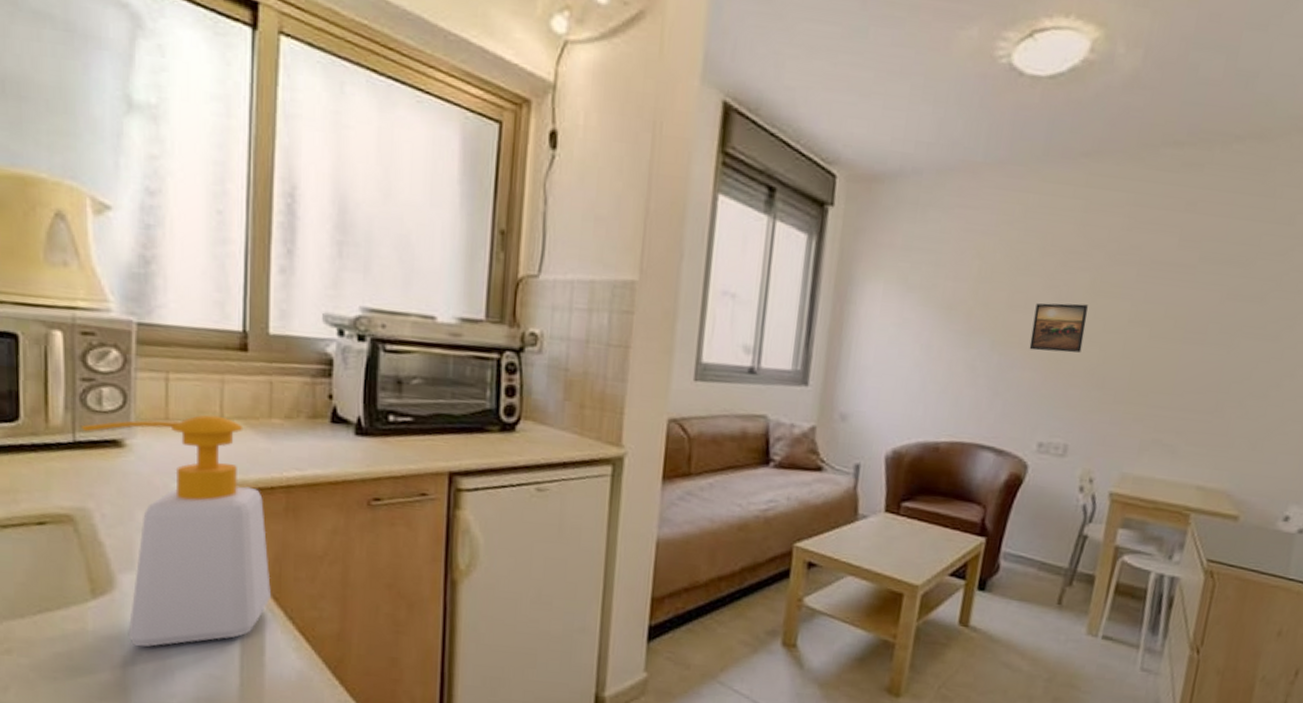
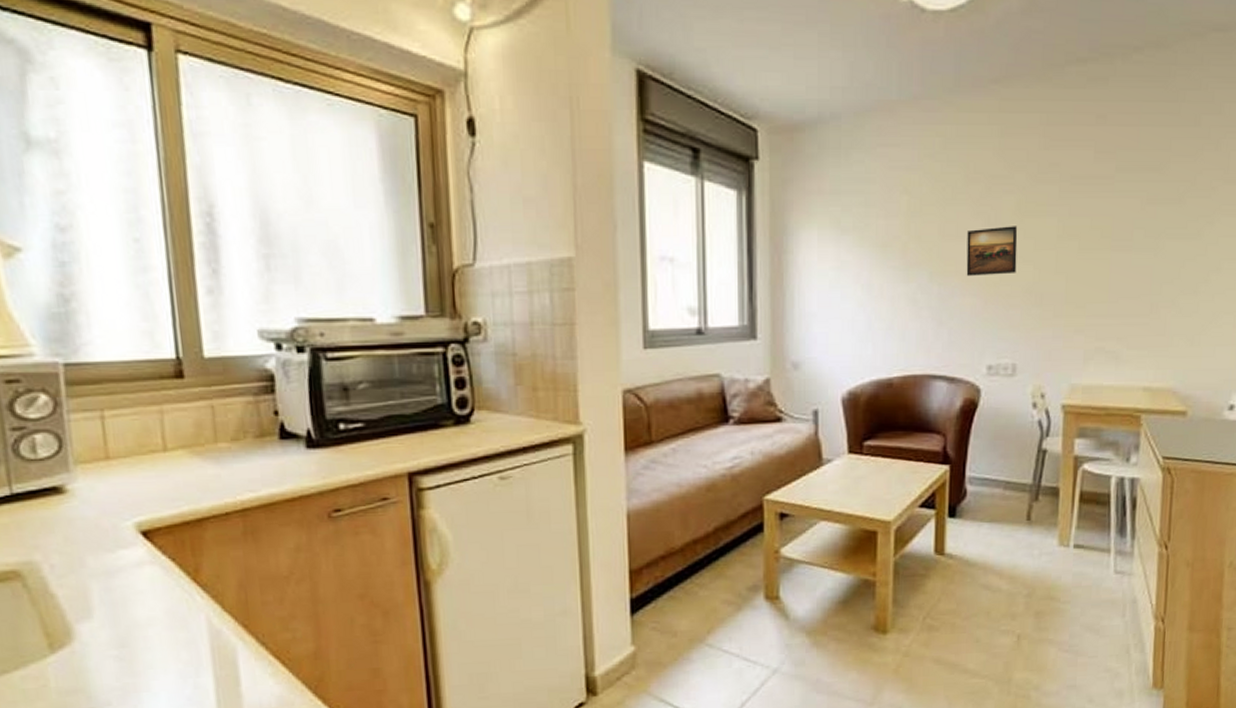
soap bottle: present [80,414,271,647] -> none [16,447,240,695]

